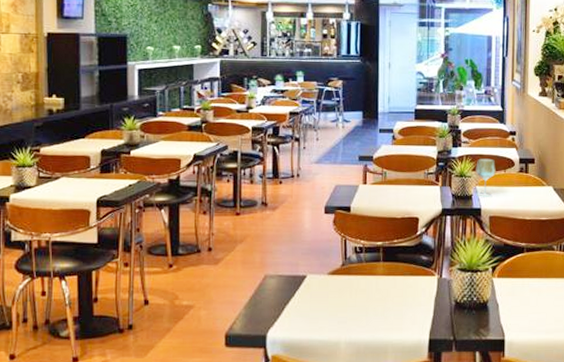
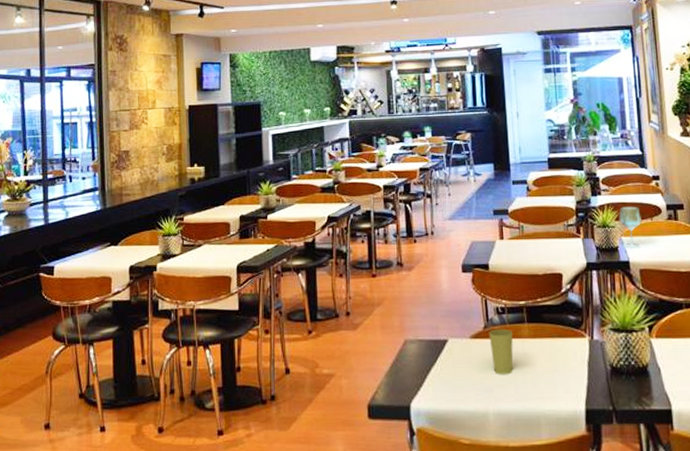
cup: none [346,266,368,309] -> present [489,329,514,375]

